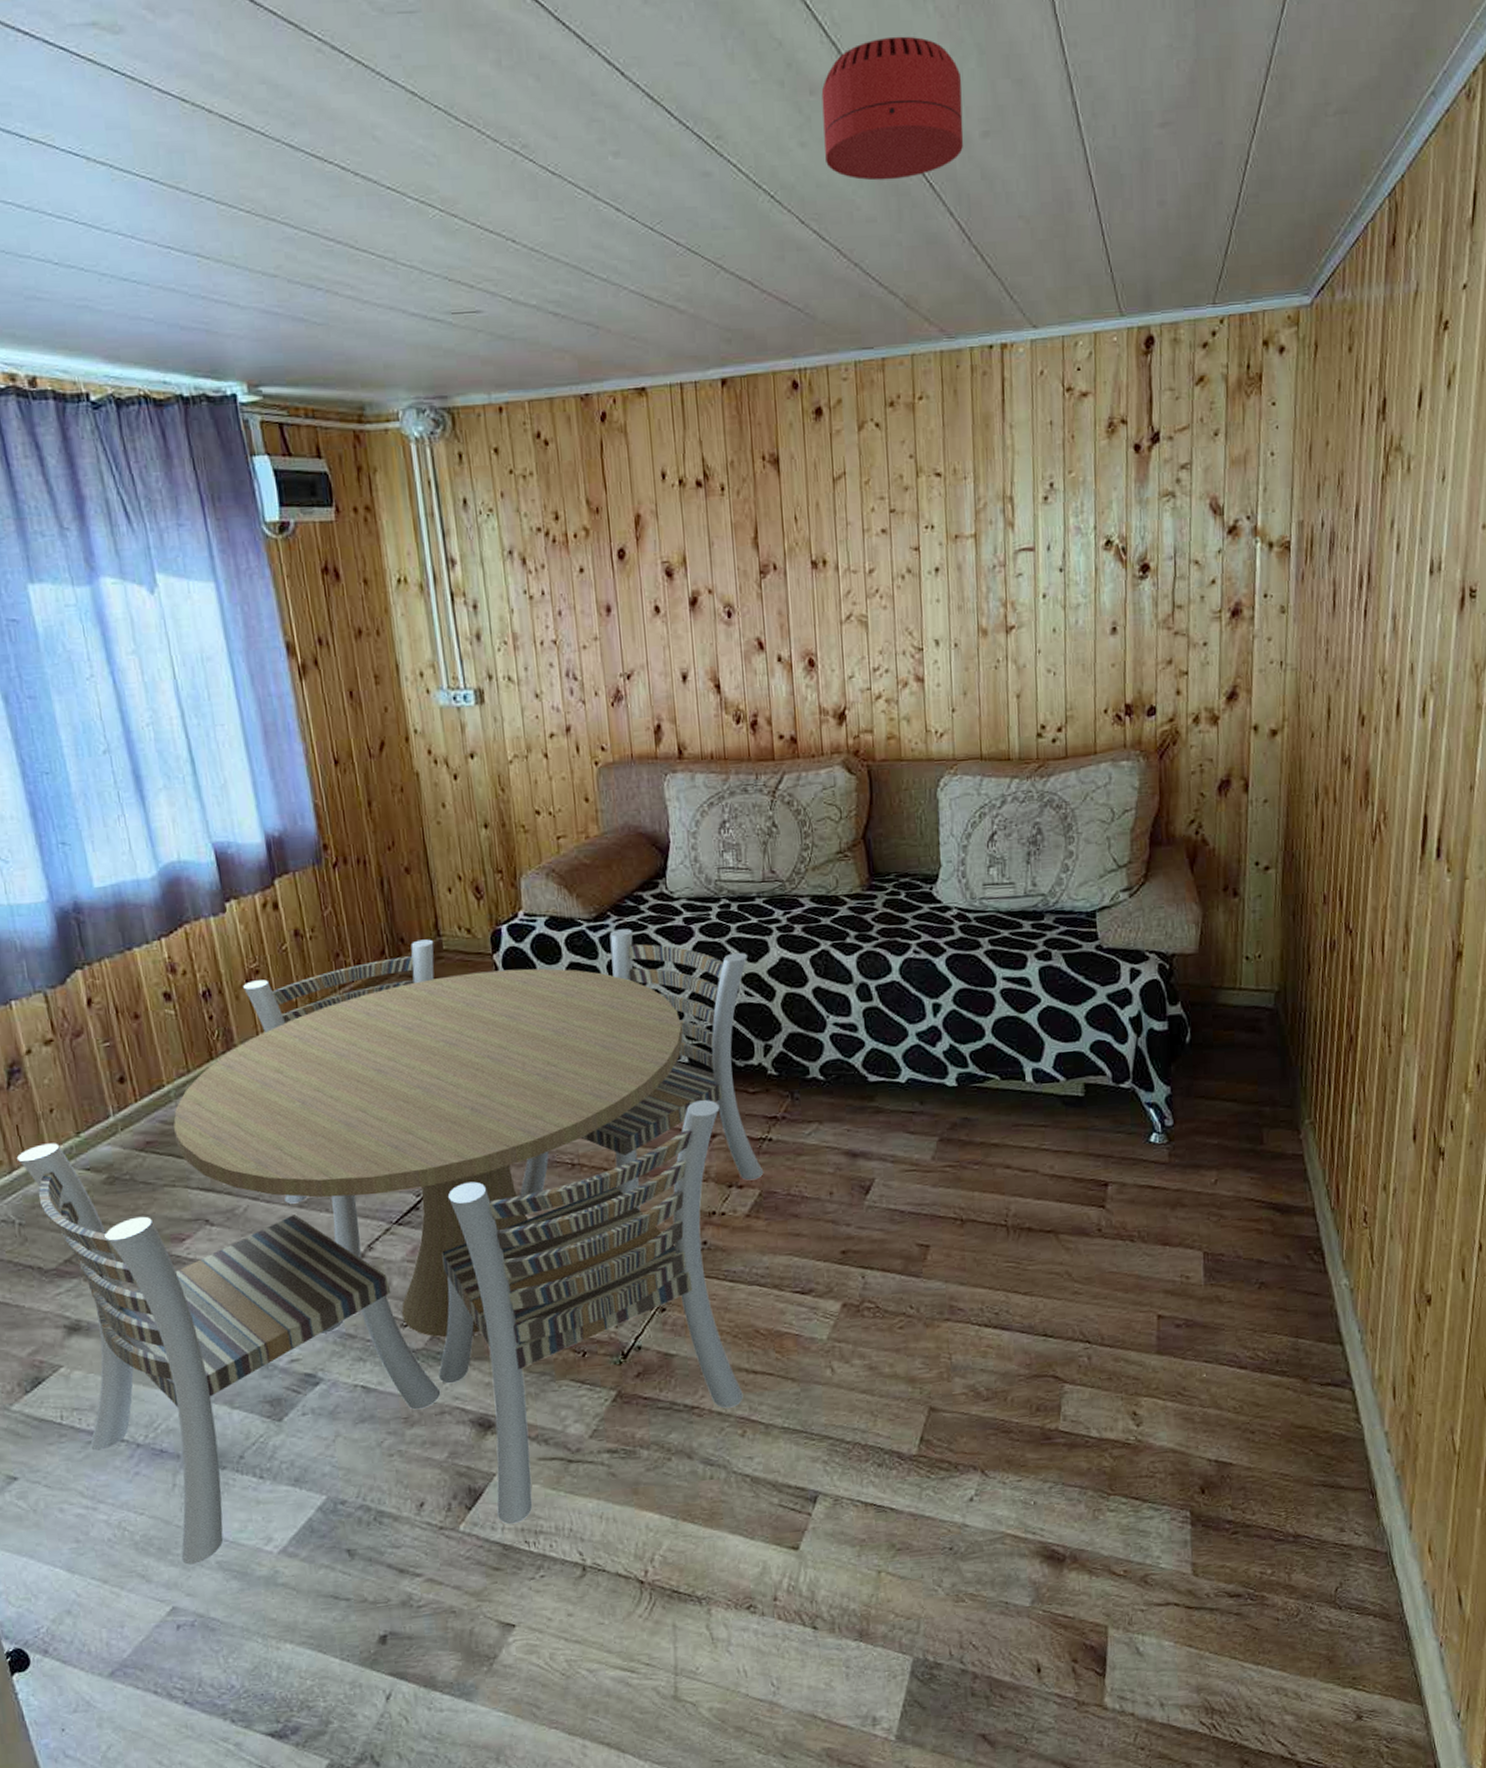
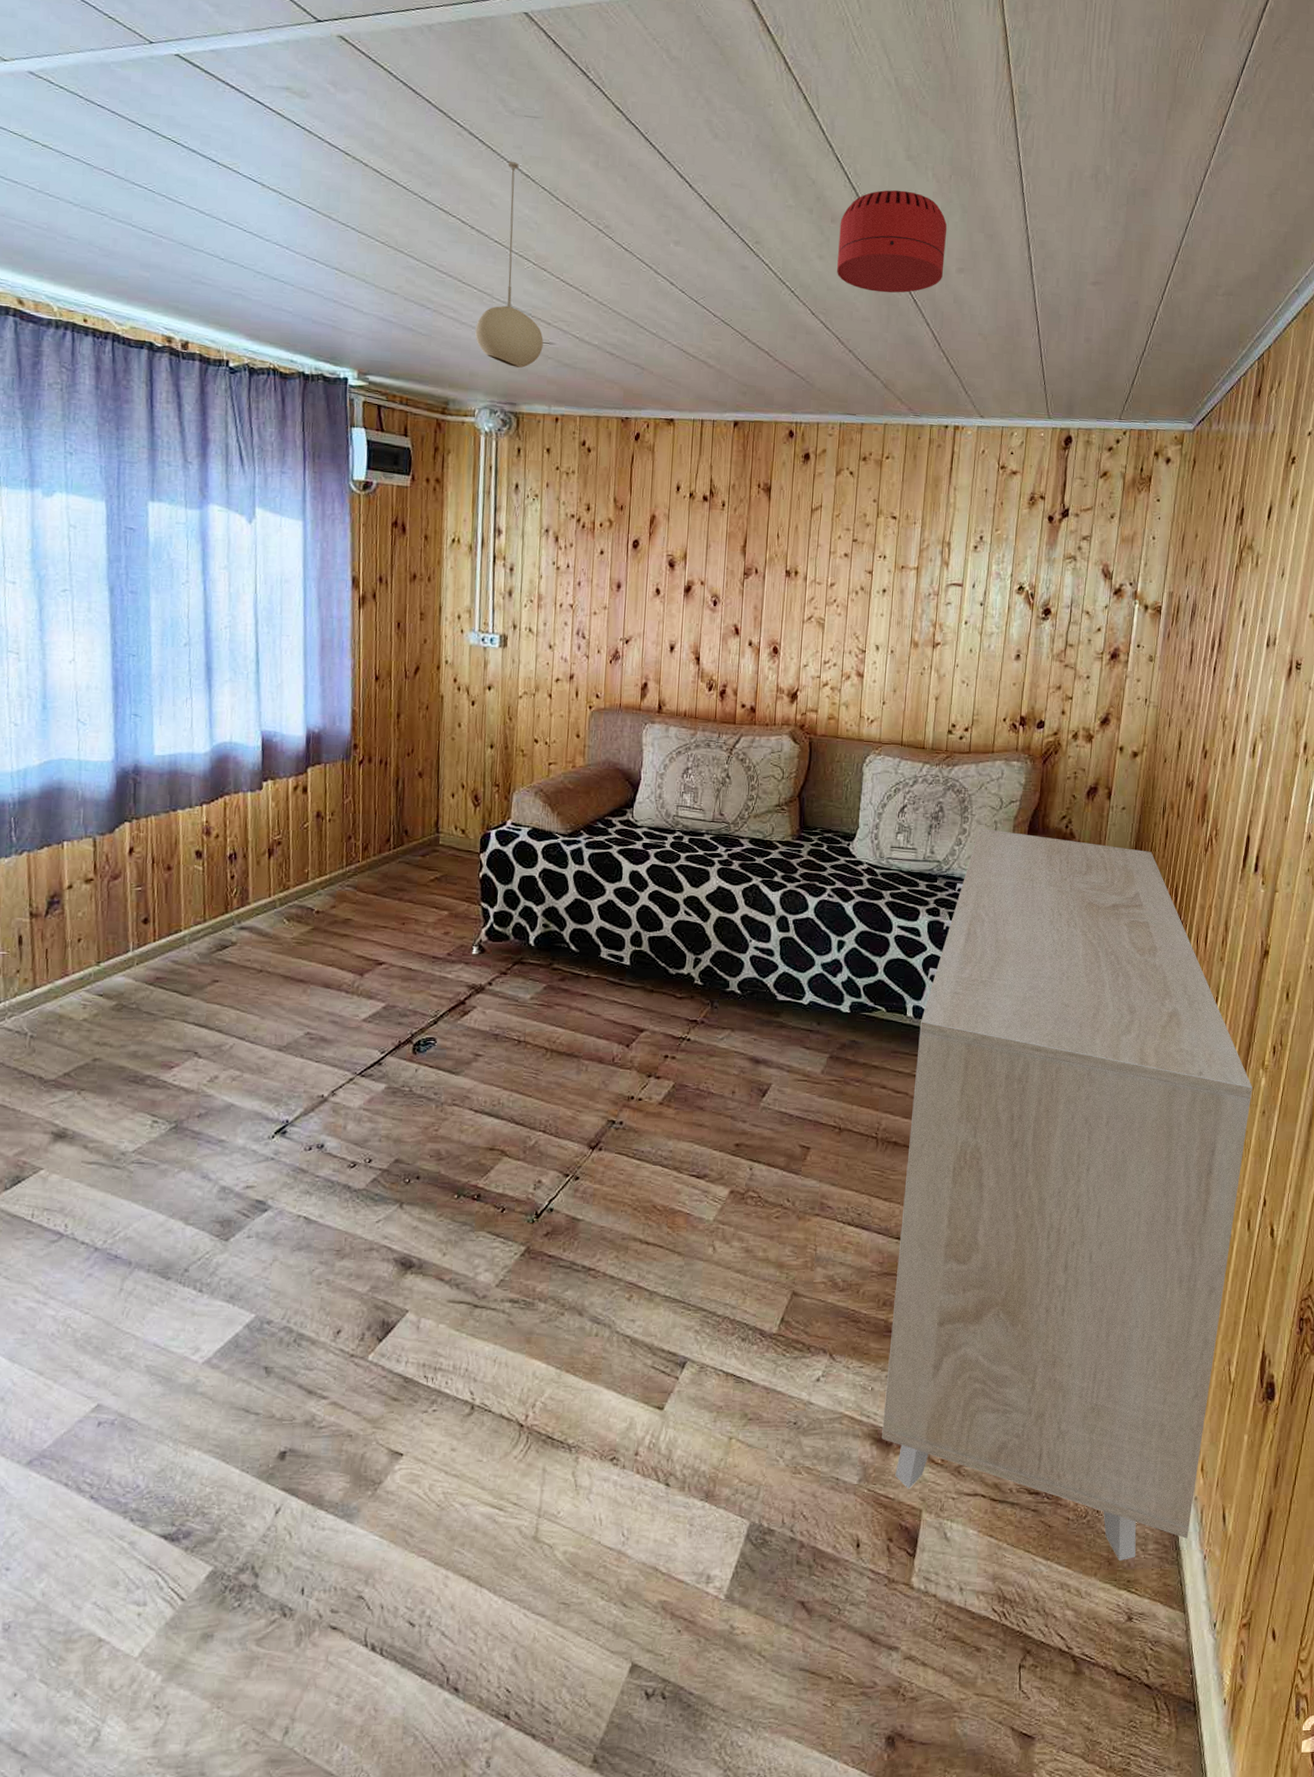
dining table: present [16,929,764,1565] -> none [40,833,692,1365]
pendant light: none [381,76,469,351] -> present [475,161,543,369]
sideboard: none [1043,847,1456,1658] -> present [882,828,1253,1561]

